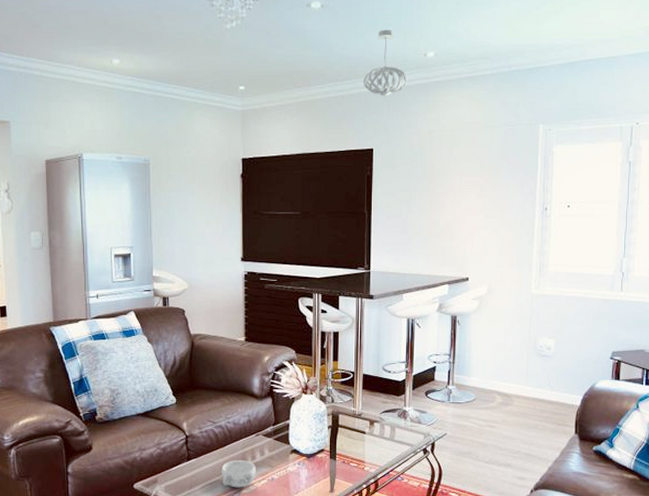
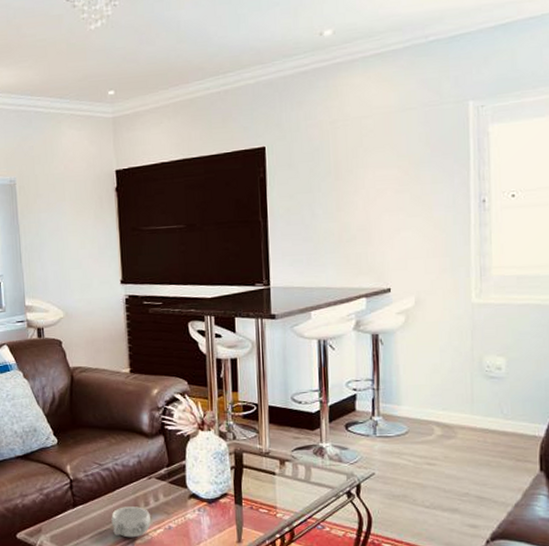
pendant light: present [364,29,408,97] -> none [249,9,302,88]

